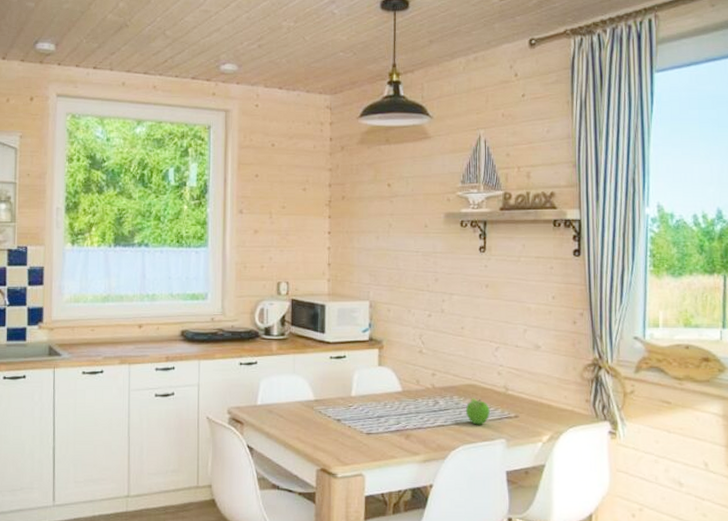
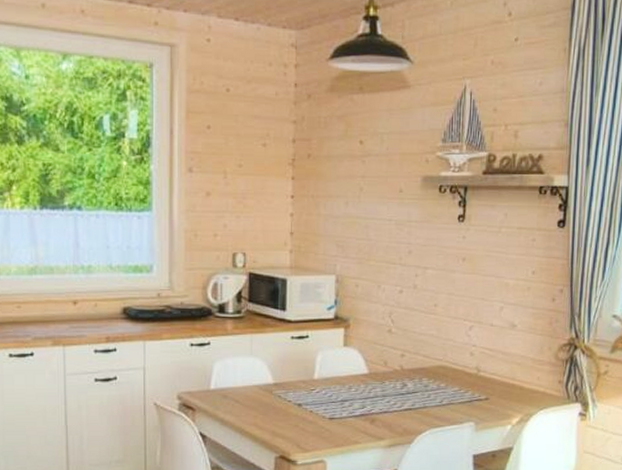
fruit: present [465,398,490,425] -> none [434,380,460,408]

